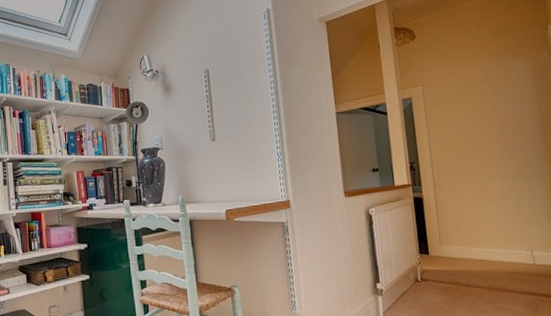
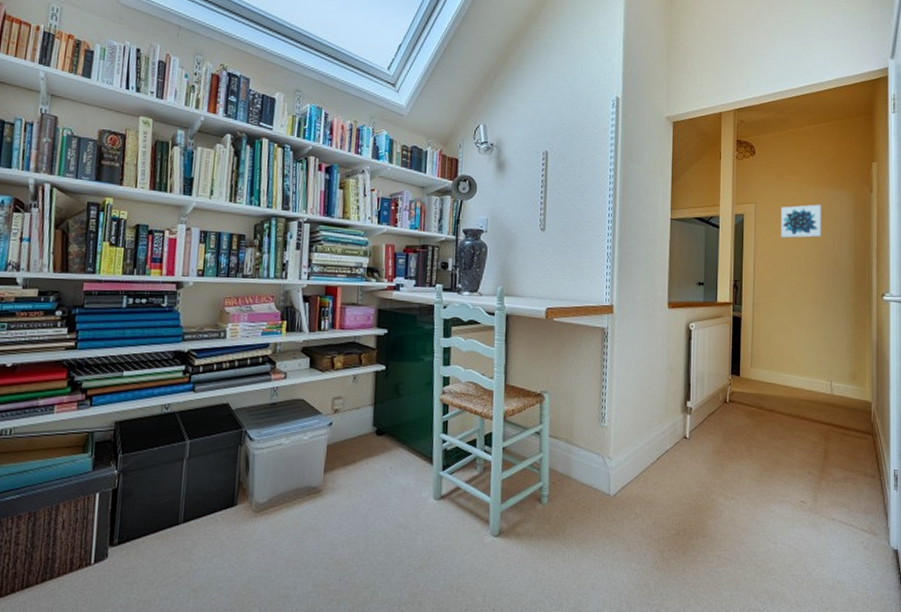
wall art: none [450,76,499,116] -> present [780,204,821,239]

